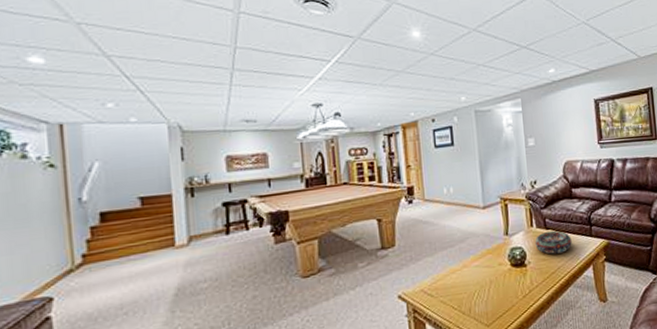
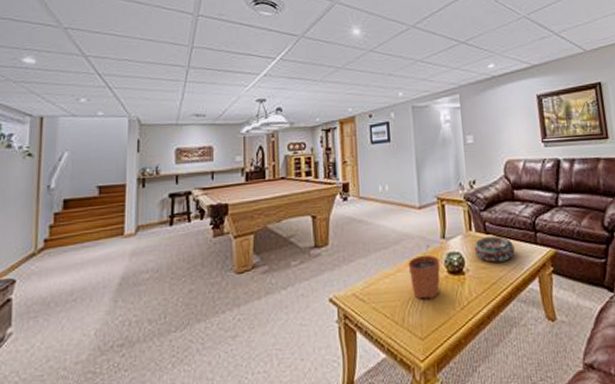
plant pot: none [473,241,504,291] -> present [408,244,440,300]

